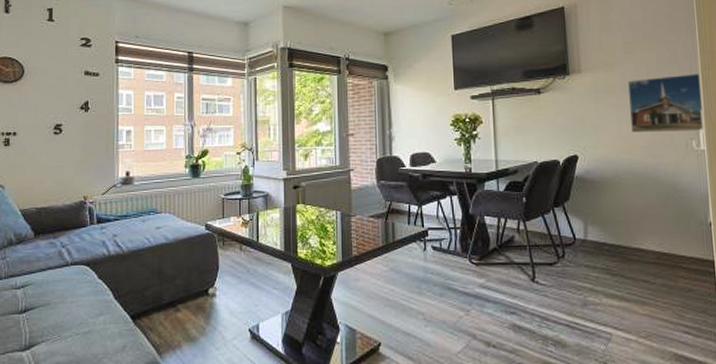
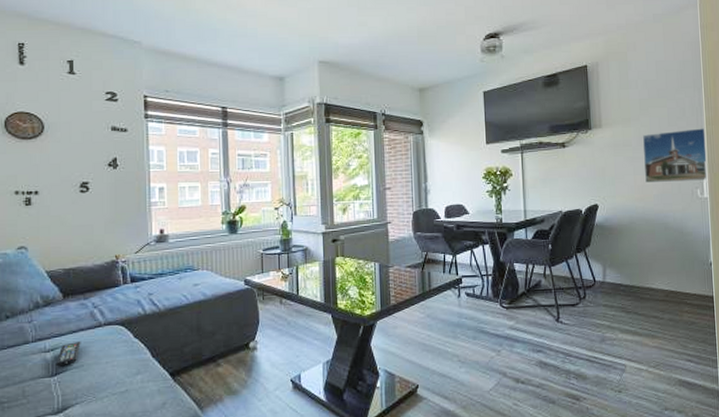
remote control: none [26,280,49,304] -> present [57,342,81,367]

